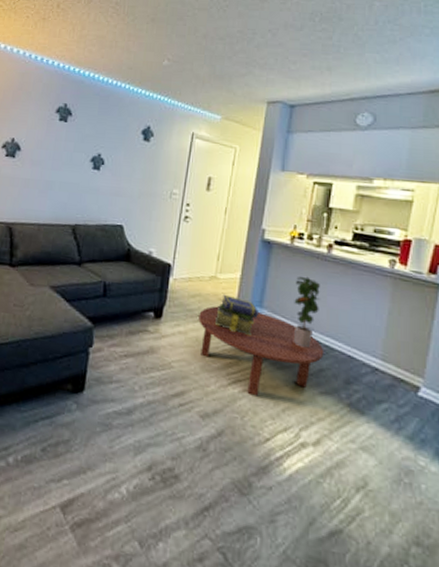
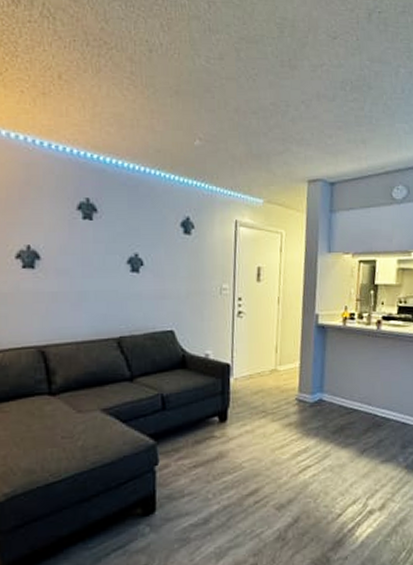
coffee table: present [198,306,324,396] -> none [264,397,382,478]
stack of books: present [215,294,258,337] -> none [280,385,320,422]
potted plant: present [294,276,320,348] -> none [351,355,374,424]

